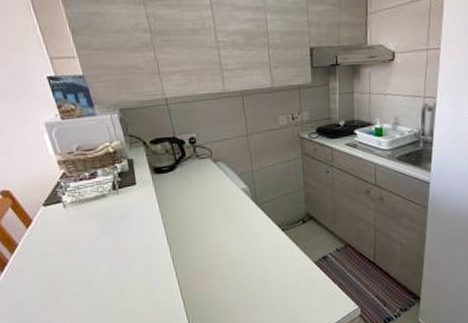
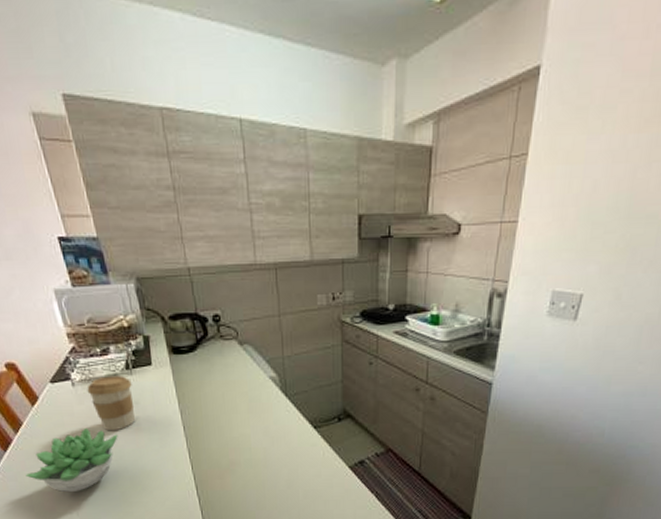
succulent plant: none [21,244,108,305] -> present [25,427,118,493]
coffee cup: none [77,196,123,246] -> present [87,376,135,431]

